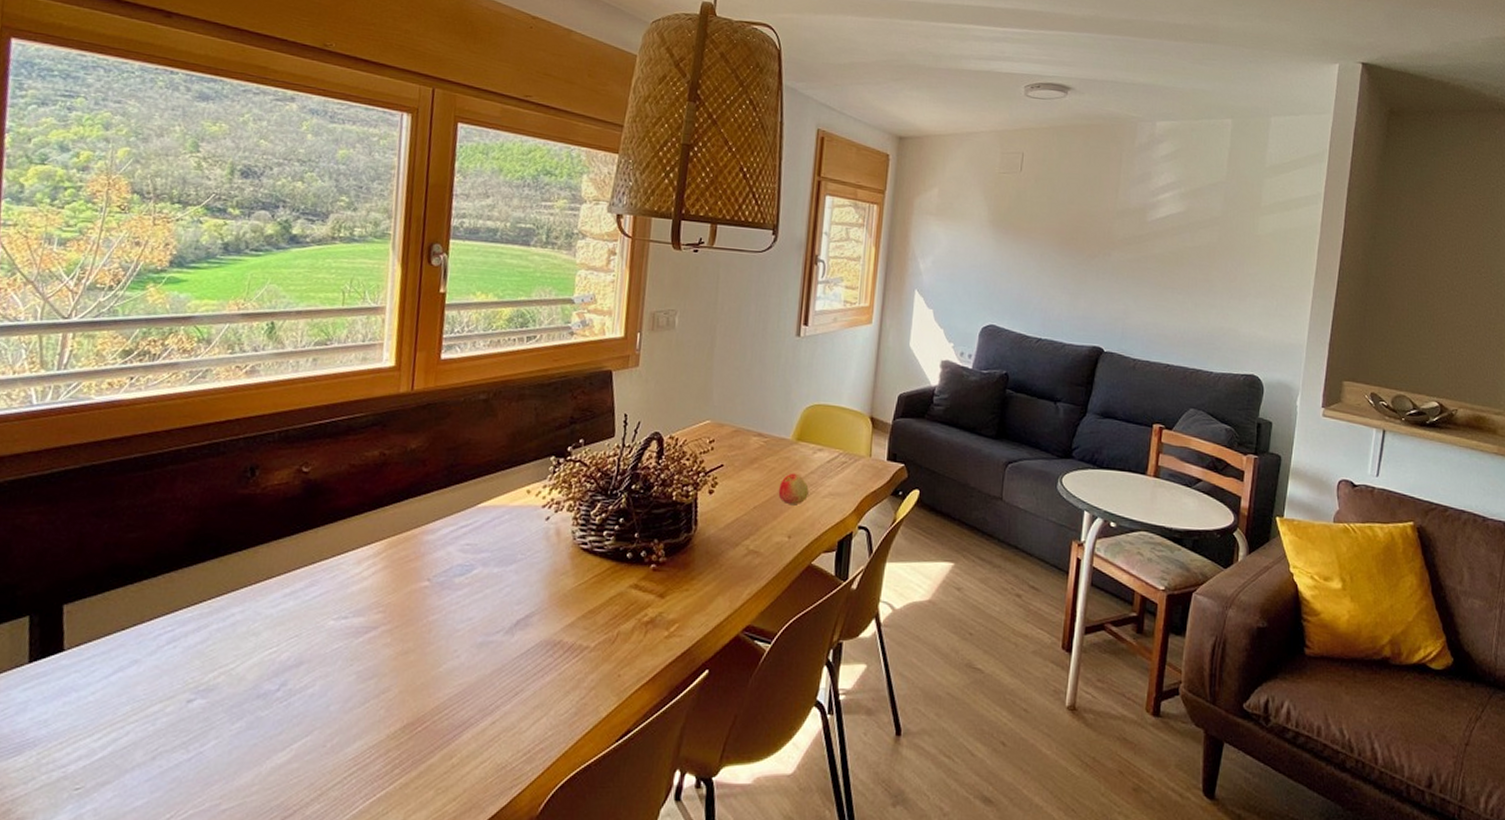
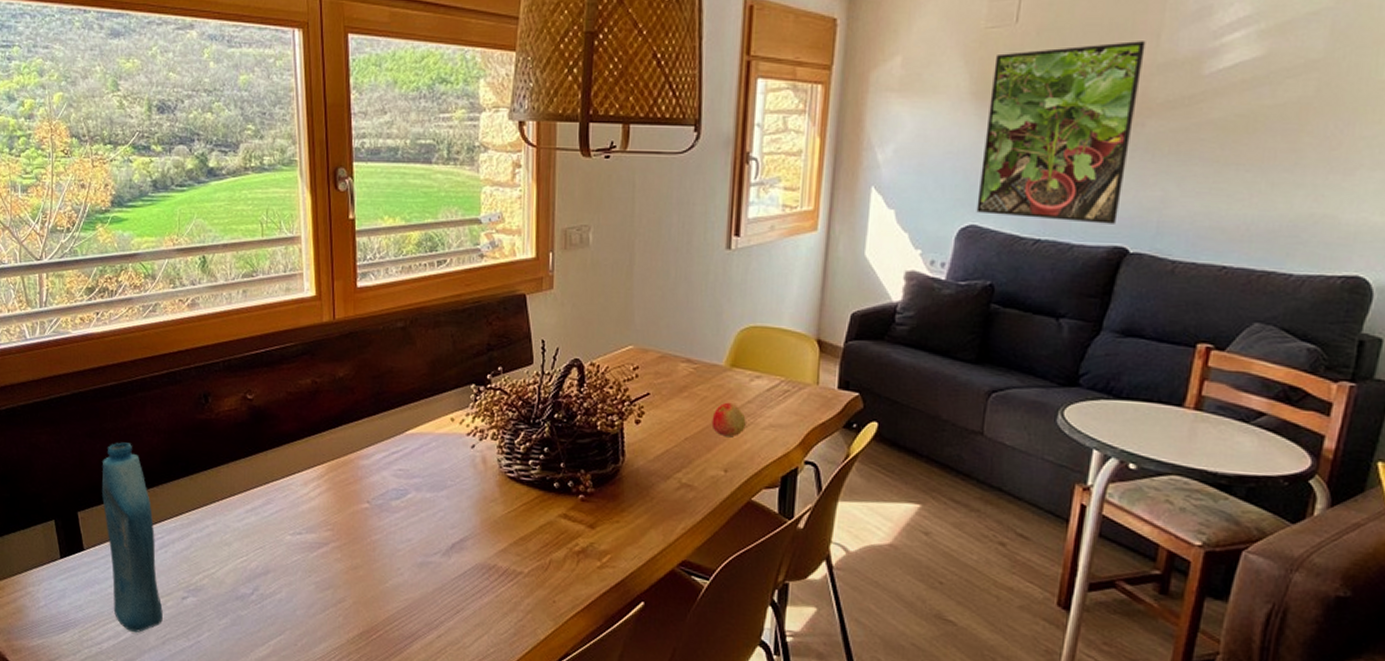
bottle: none [91,521,165,748] -> present [102,442,163,633]
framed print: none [994,192,1109,329] -> present [976,41,1146,224]

